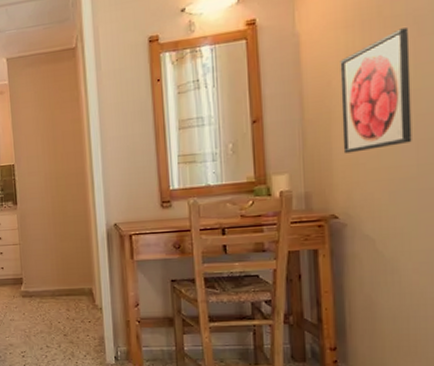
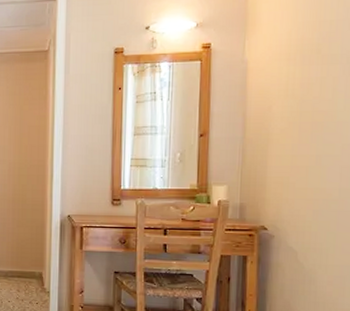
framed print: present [340,28,412,154] -> none [276,66,343,172]

